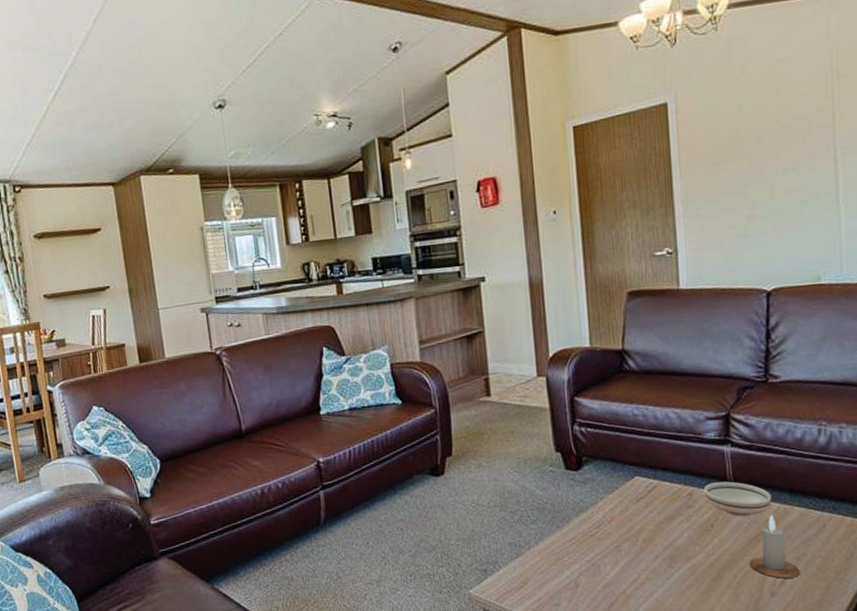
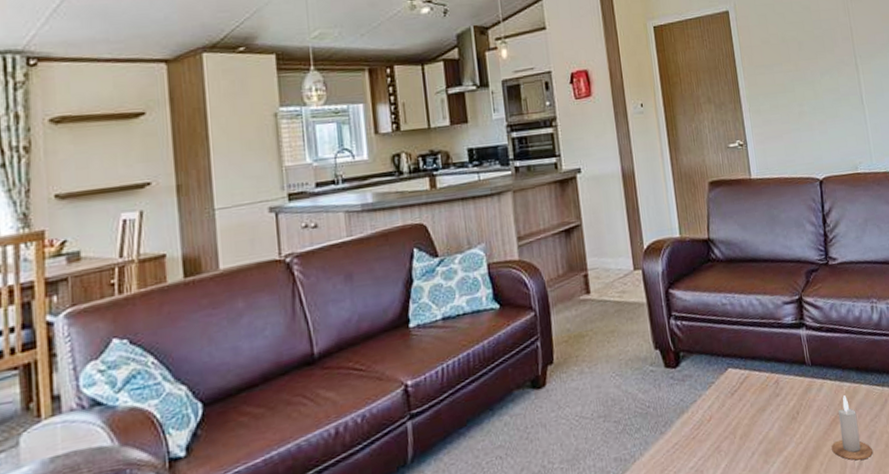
bowl: present [703,481,771,516] -> none [787,364,843,400]

